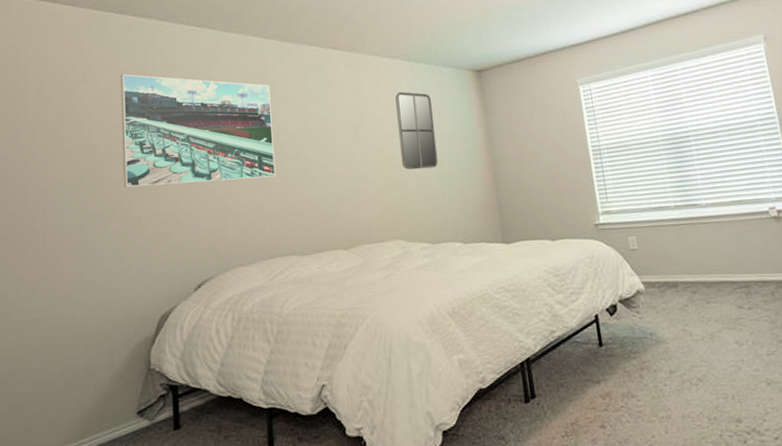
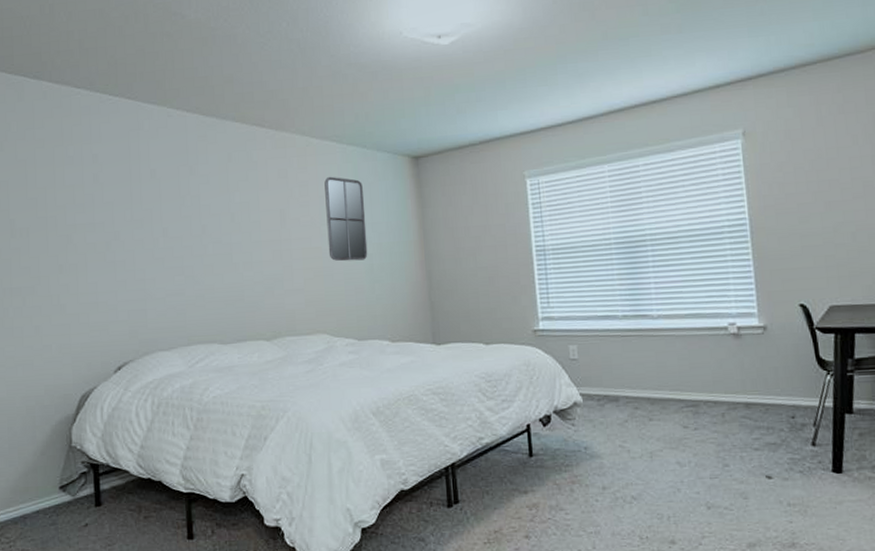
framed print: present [120,74,276,188] -> none [37,145,197,265]

